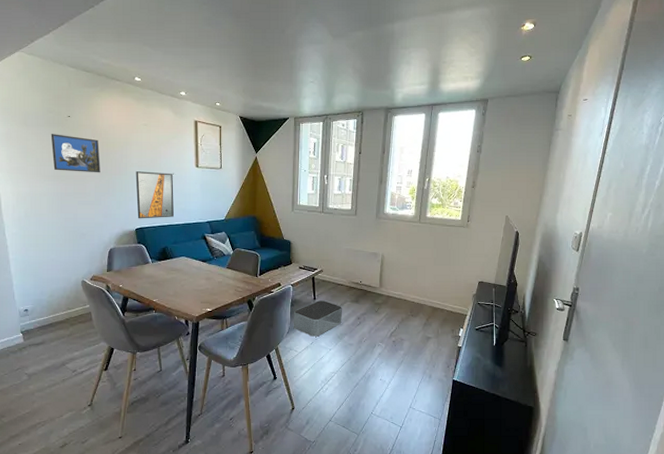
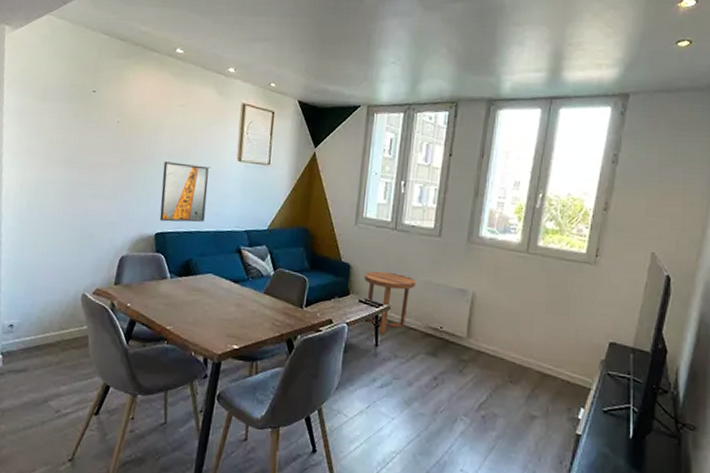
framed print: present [51,134,101,173] -> none [68,111,125,161]
storage bin: present [293,300,343,337] -> none [344,348,415,399]
side table: none [302,244,340,290] -> present [364,271,416,334]

